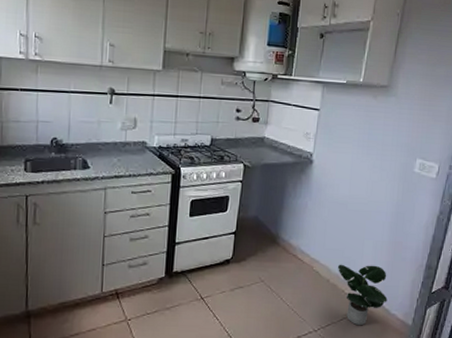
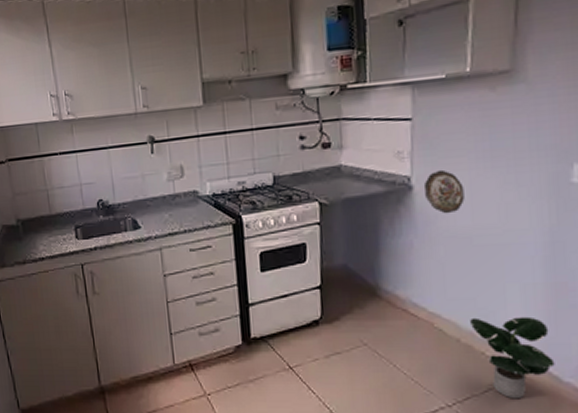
decorative plate: none [320,151,347,185] -> present [423,169,465,214]

